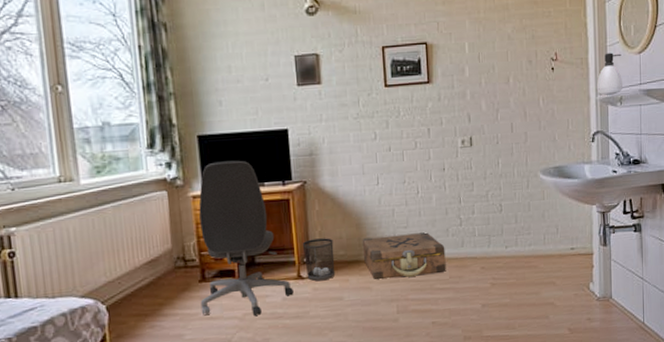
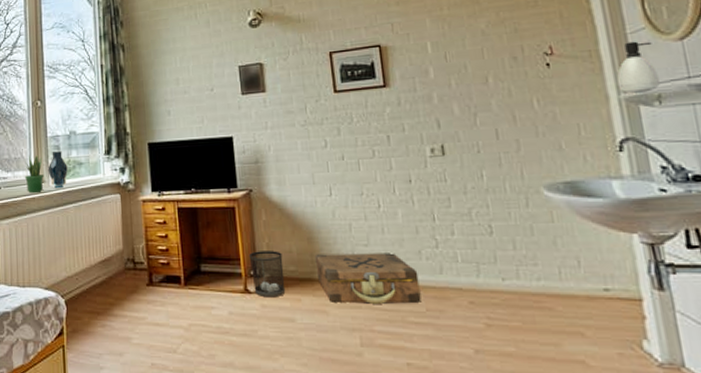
planter: none [46,150,73,195] -> present [25,155,45,194]
vase: none [76,145,103,188] -> present [48,151,69,189]
office chair: present [198,160,294,317] -> none [147,167,240,329]

